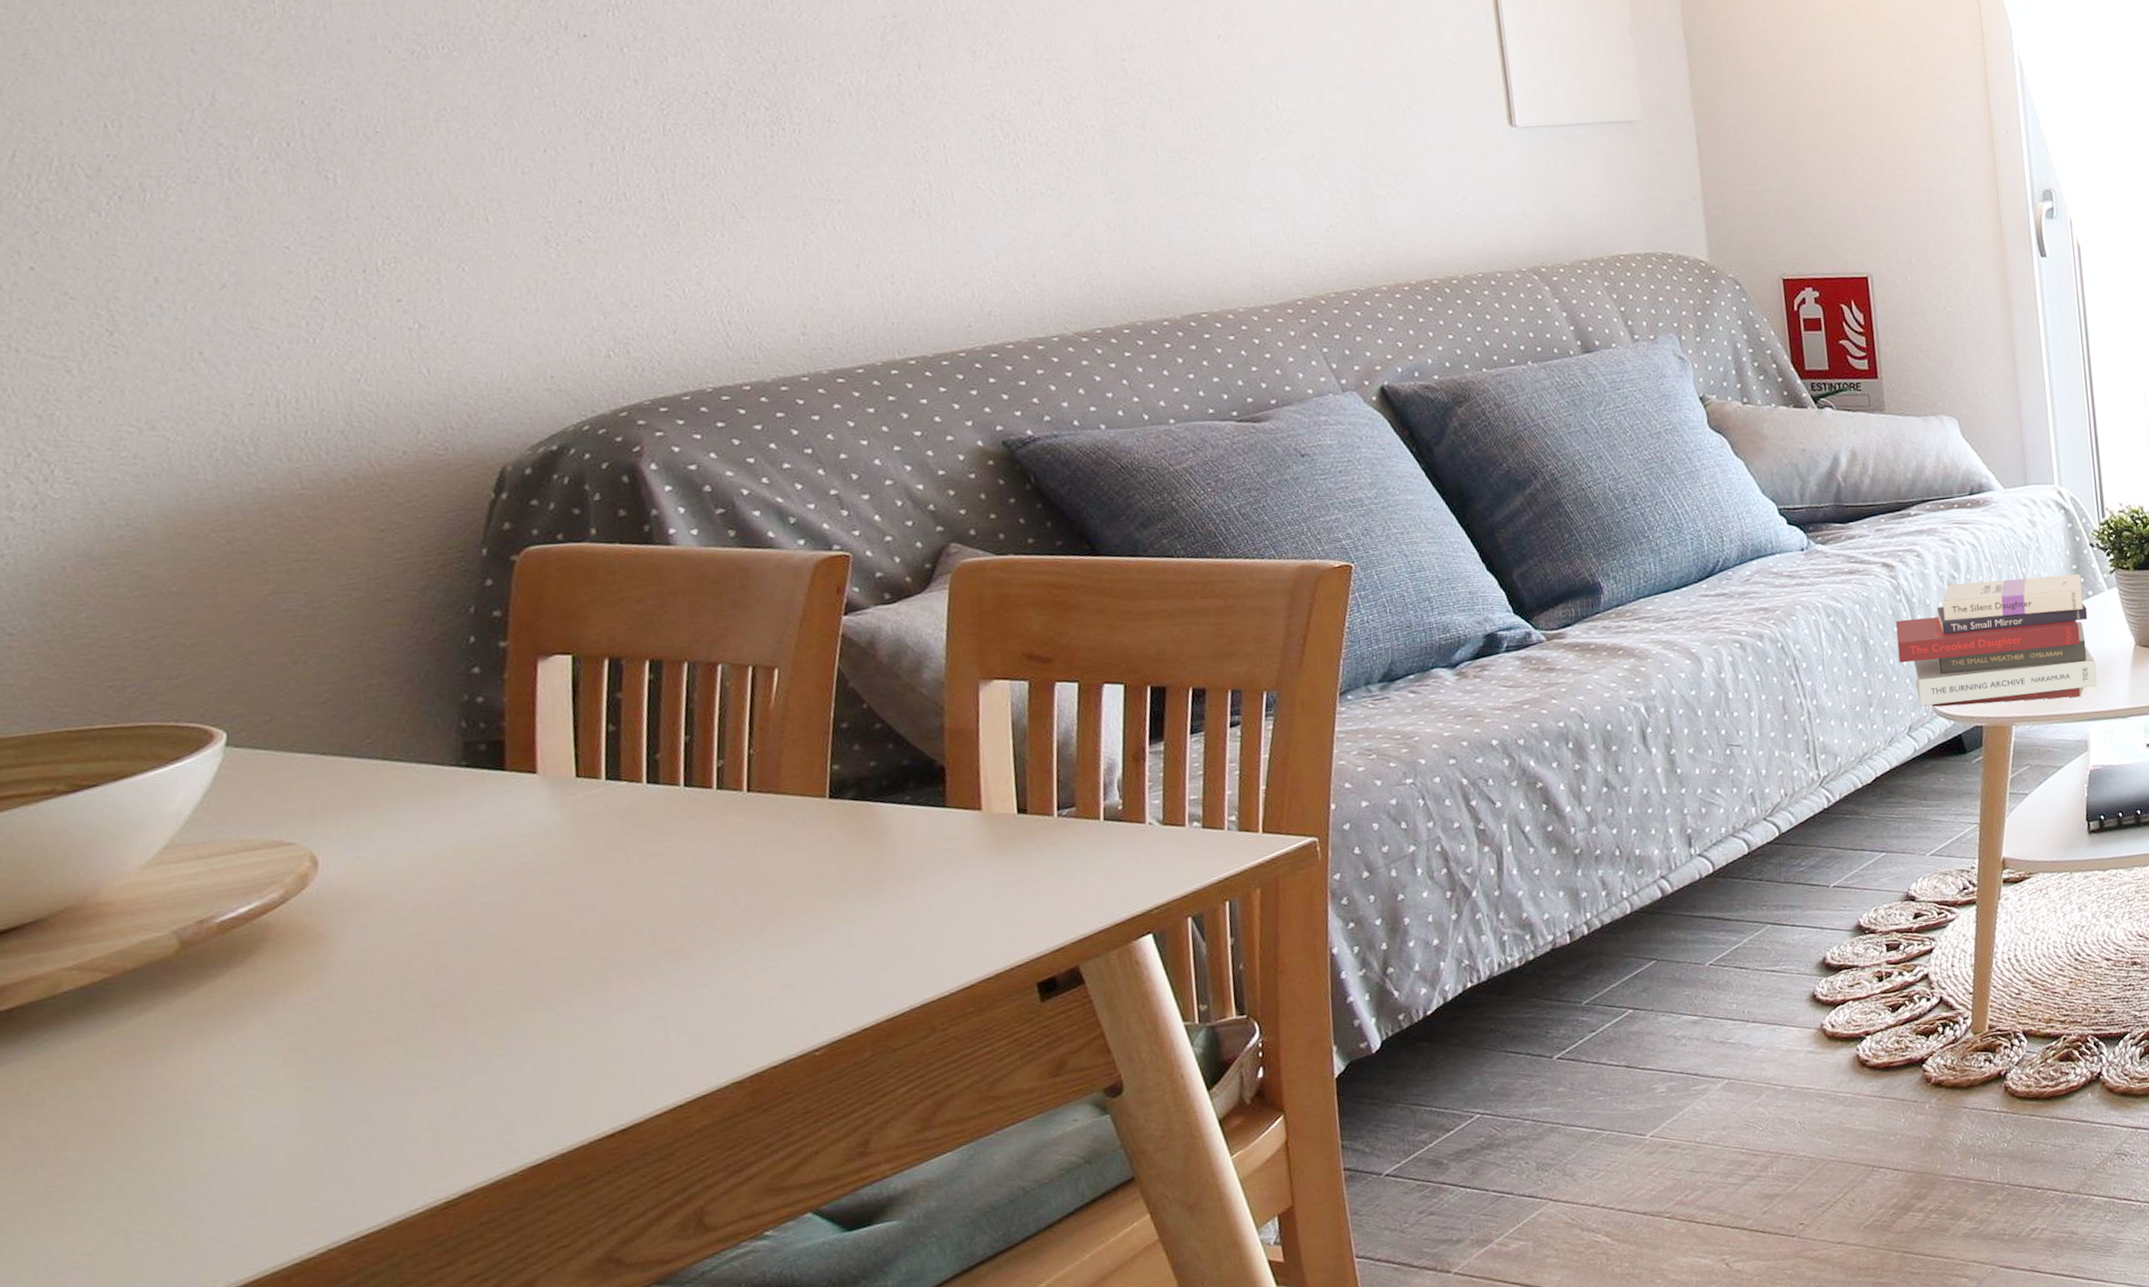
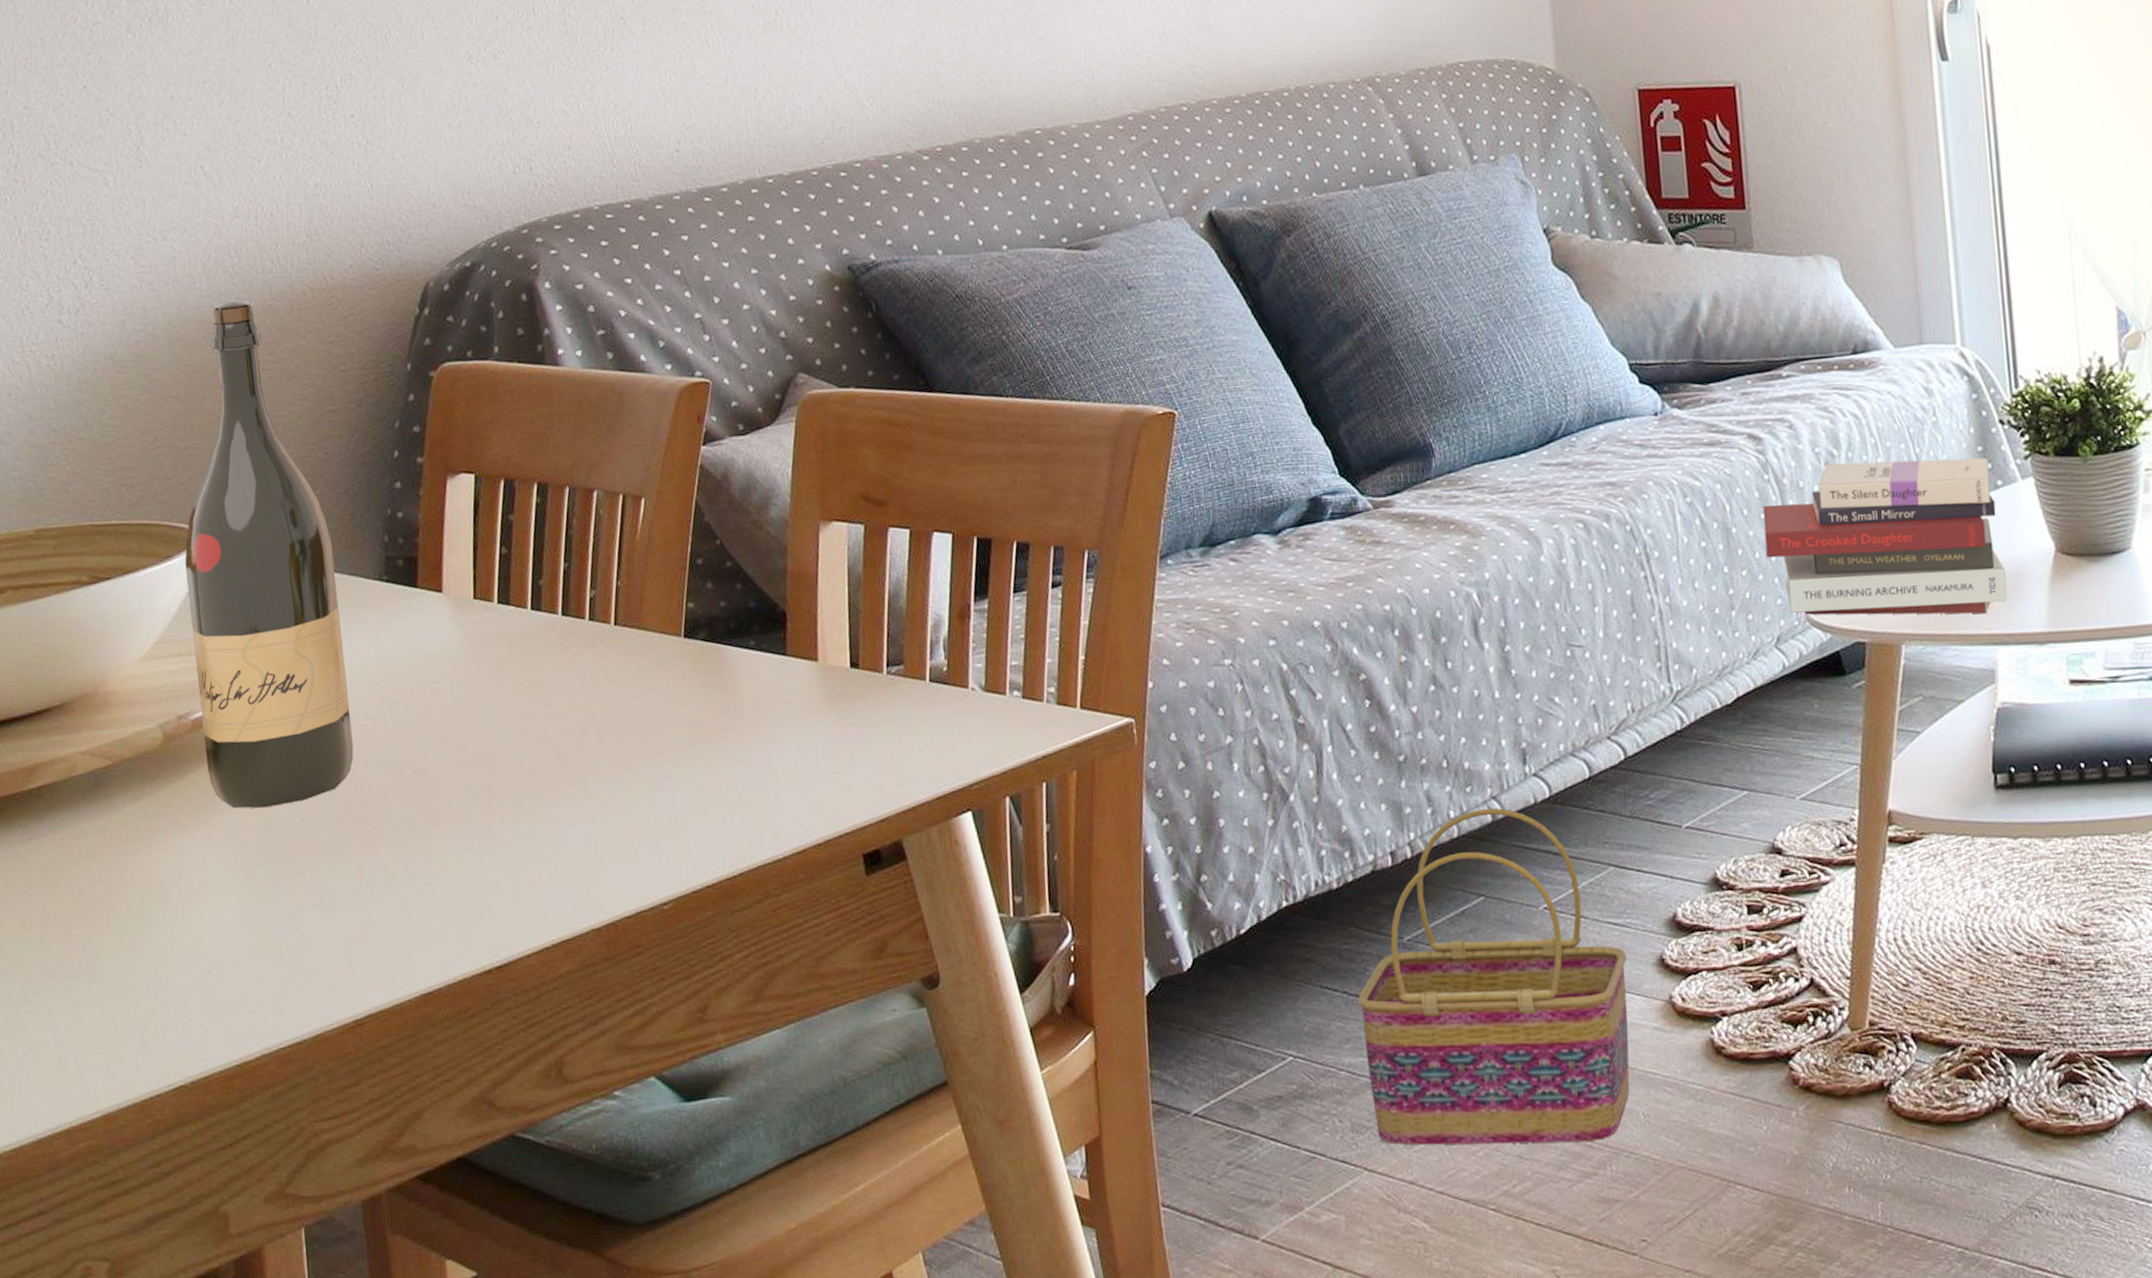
wine bottle: none [199,490,433,1008] -> present [185,299,354,809]
basket: none [1540,885,1788,1176] -> present [1358,808,1630,1146]

